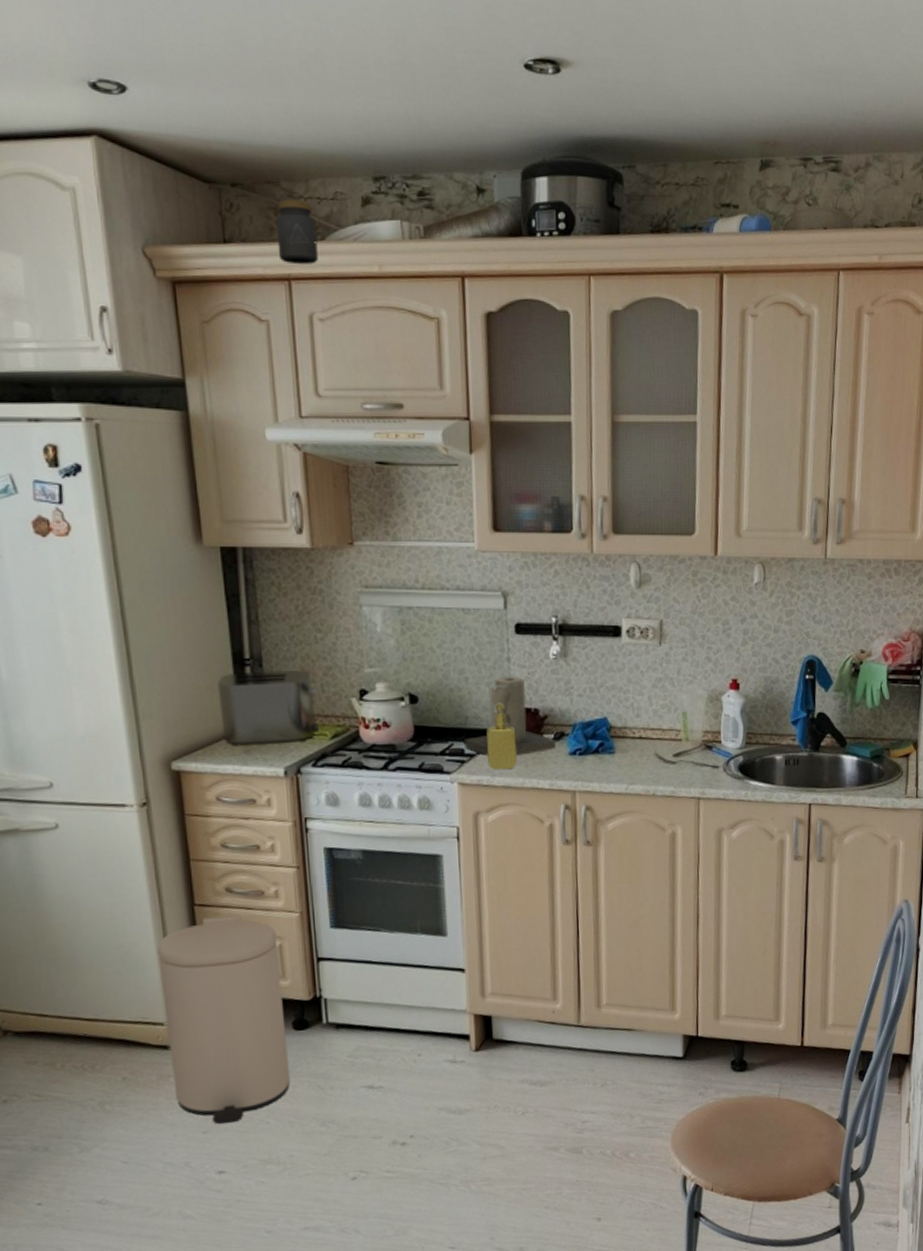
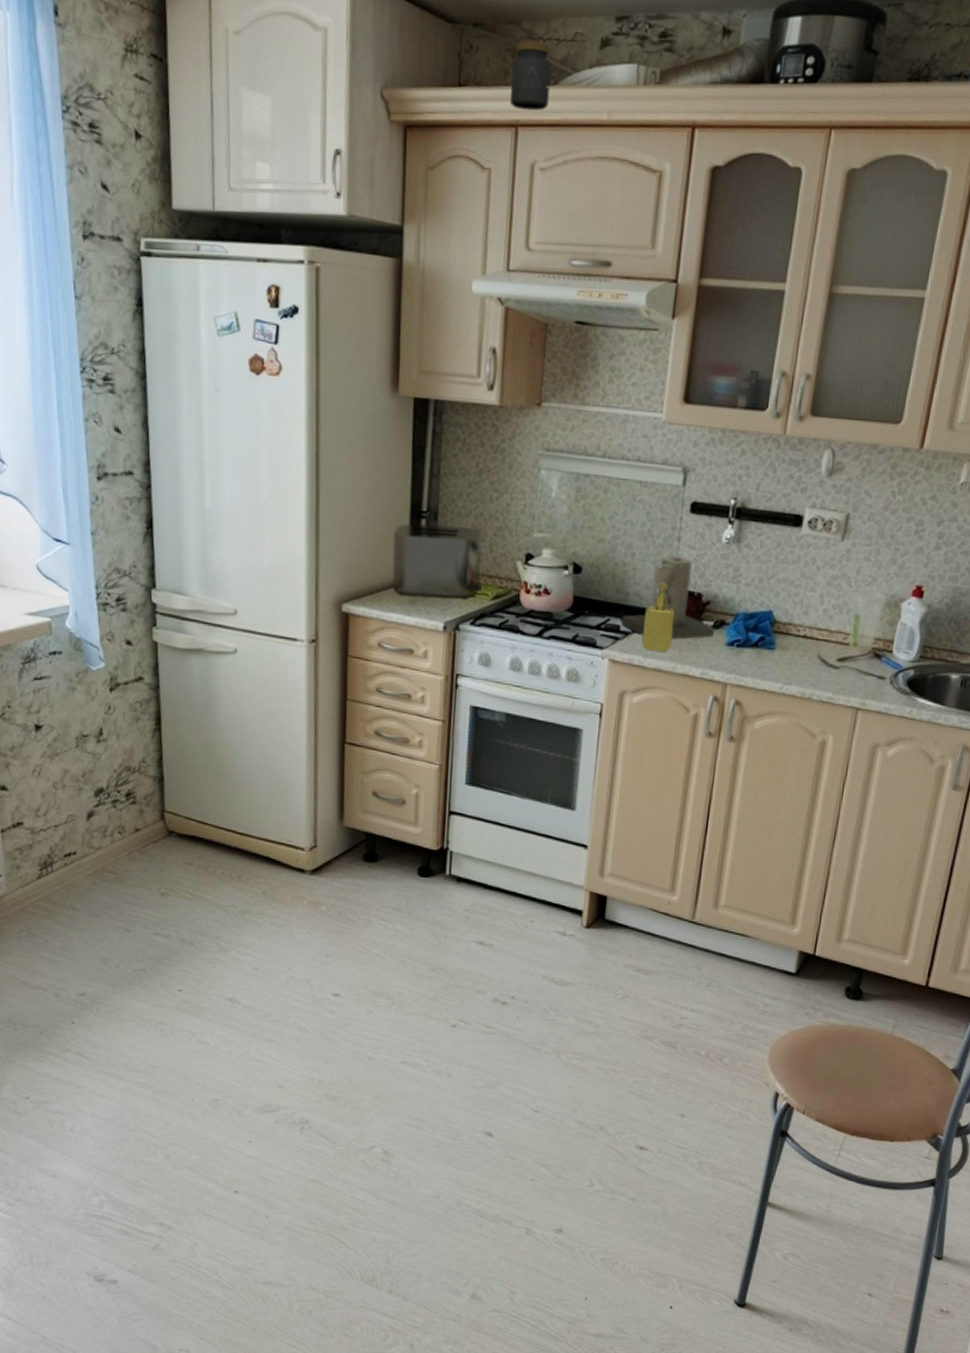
pedal bin: present [157,915,291,1125] -> none [306,756,415,952]

